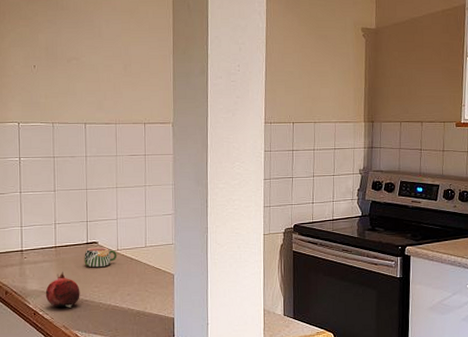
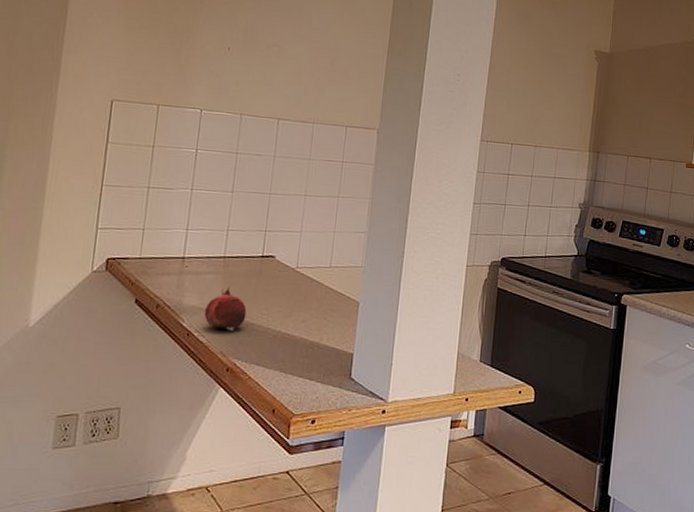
mug: present [84,247,117,268] -> none [256,261,296,287]

